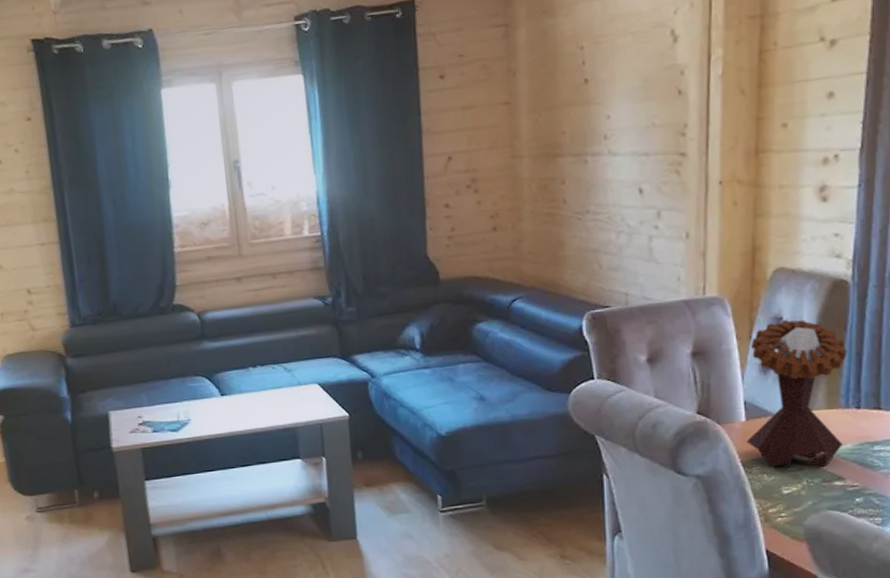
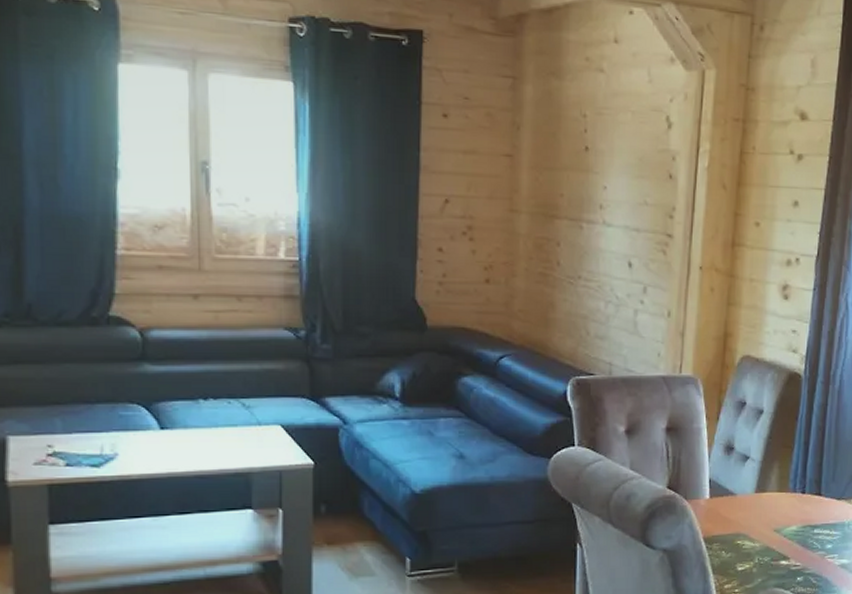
mushroom: present [747,320,847,468] -> none [710,405,797,546]

